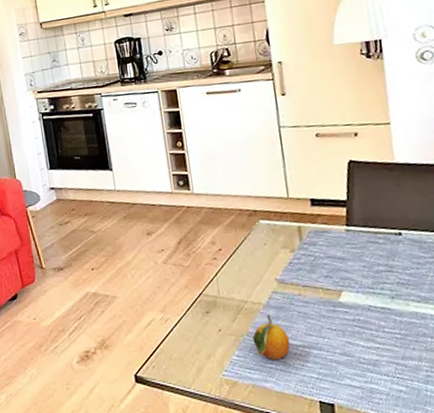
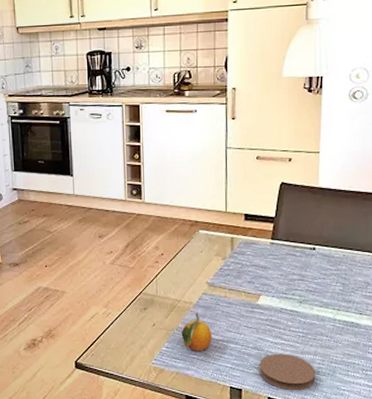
coaster: none [351,360,425,405] -> present [259,353,316,391]

